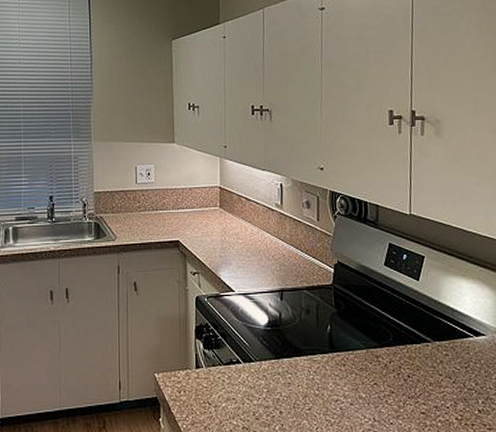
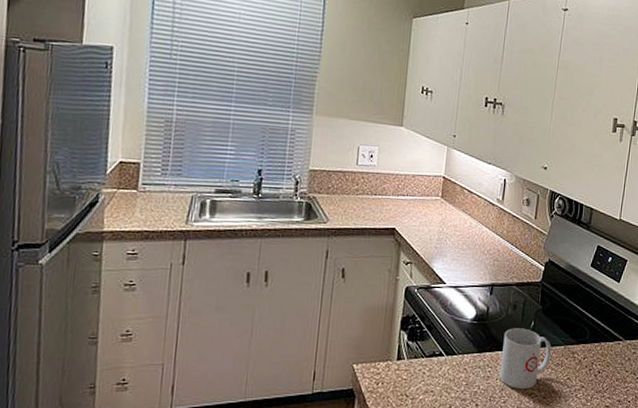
mug: none [300,333,353,396] -> present [499,328,551,390]

